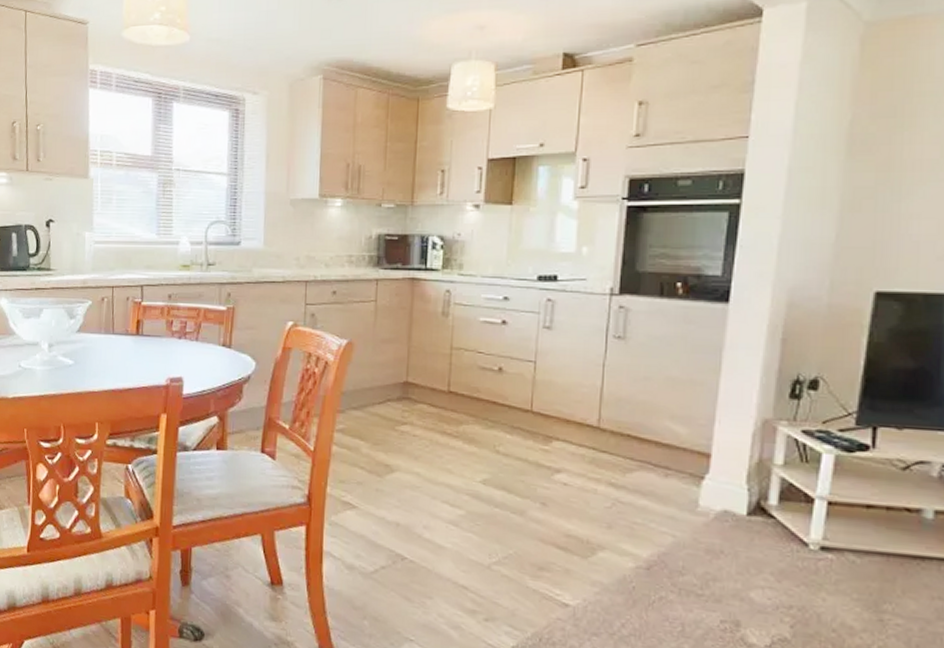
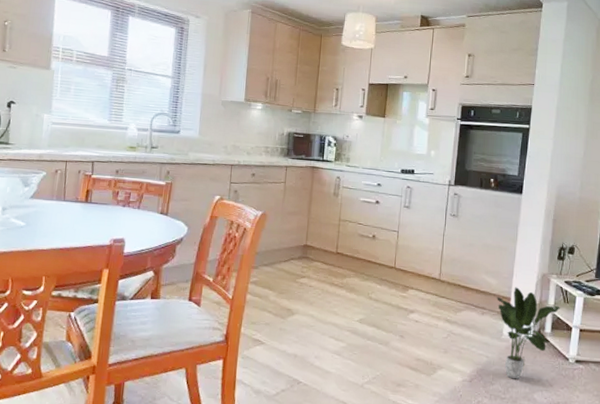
potted plant: none [688,438,795,570] -> present [497,287,561,380]

